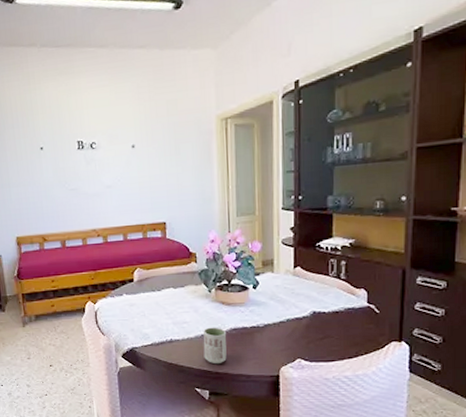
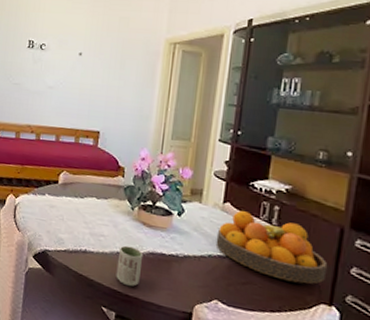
fruit bowl: none [291,272,395,328] -> present [216,210,328,284]

